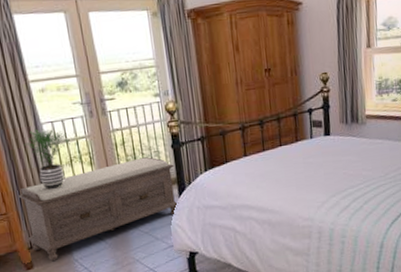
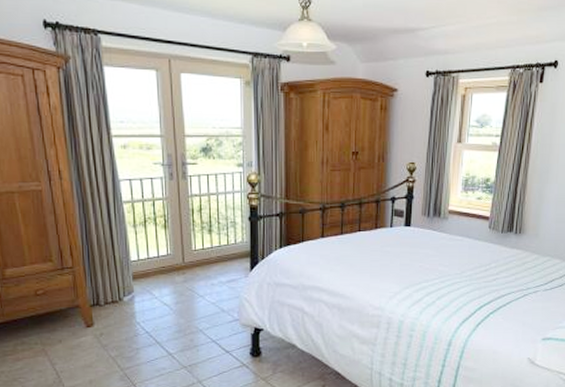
bench: present [18,157,179,261] -> none [86,227,250,321]
potted plant: present [24,128,71,190] -> none [99,184,146,248]

